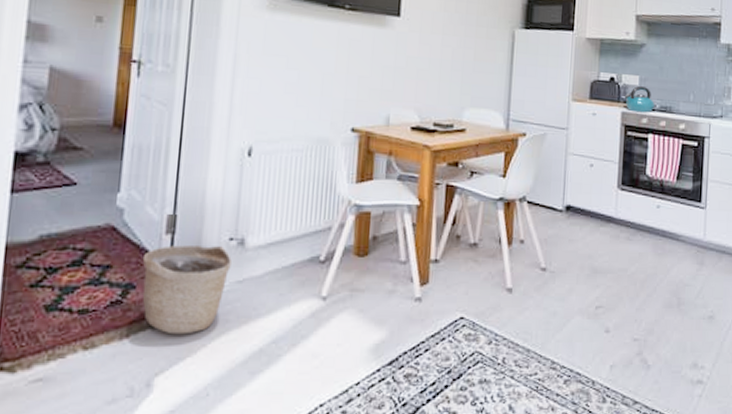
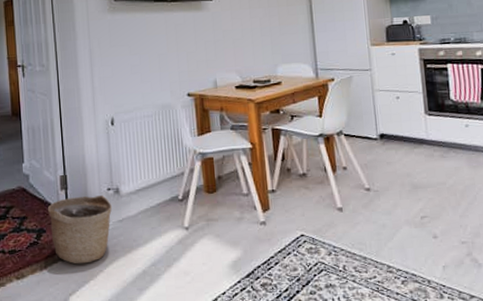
kettle: present [625,85,654,113] -> none [420,23,449,47]

